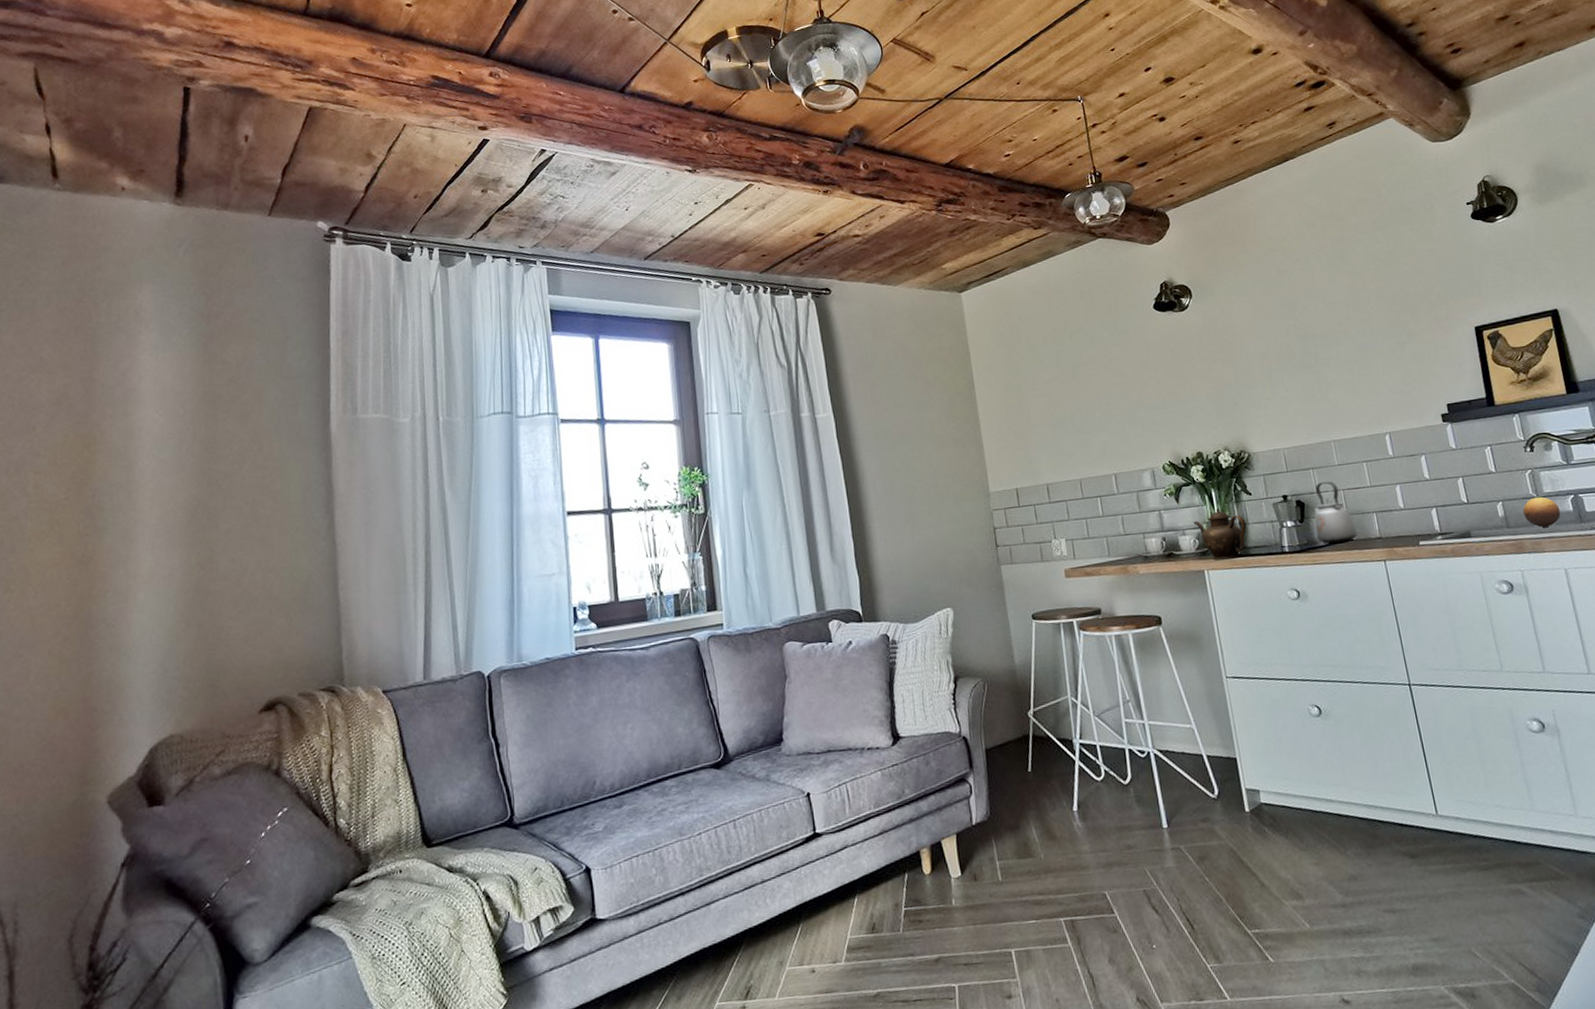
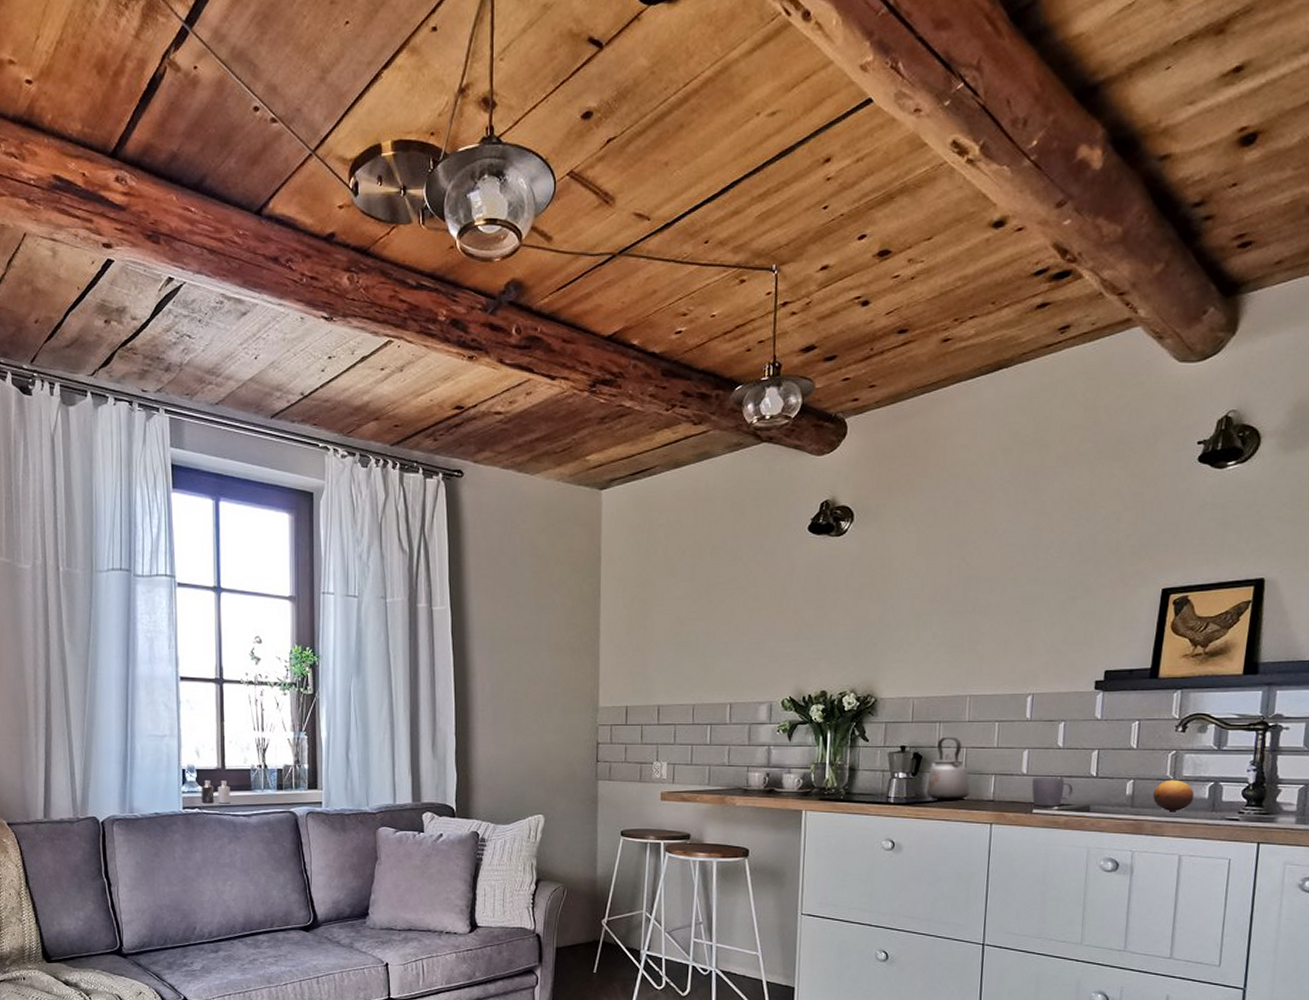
candle: none [594,613,626,641] -> present [201,780,230,804]
teapot: present [1193,508,1247,561] -> none [801,751,856,804]
mug: none [1410,507,1451,538] -> present [1031,777,1073,807]

